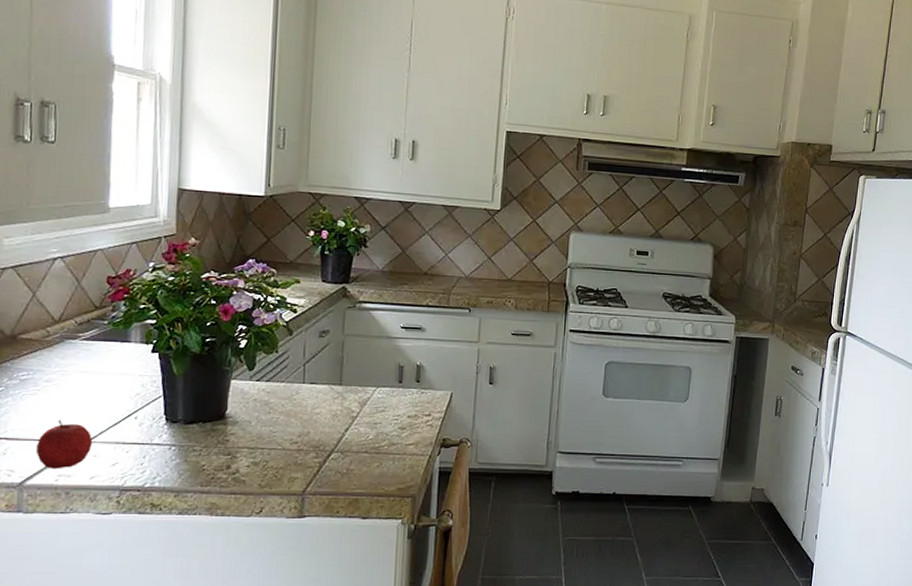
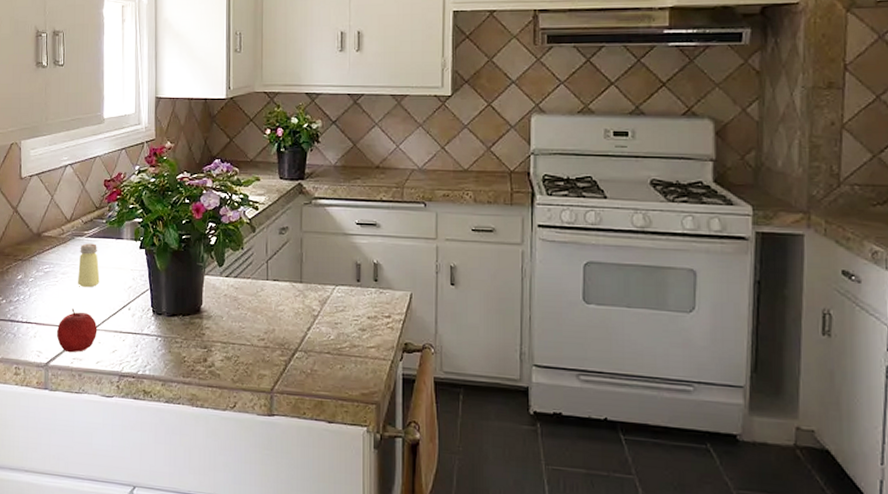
saltshaker: none [67,347,98,396] -> present [78,243,100,288]

